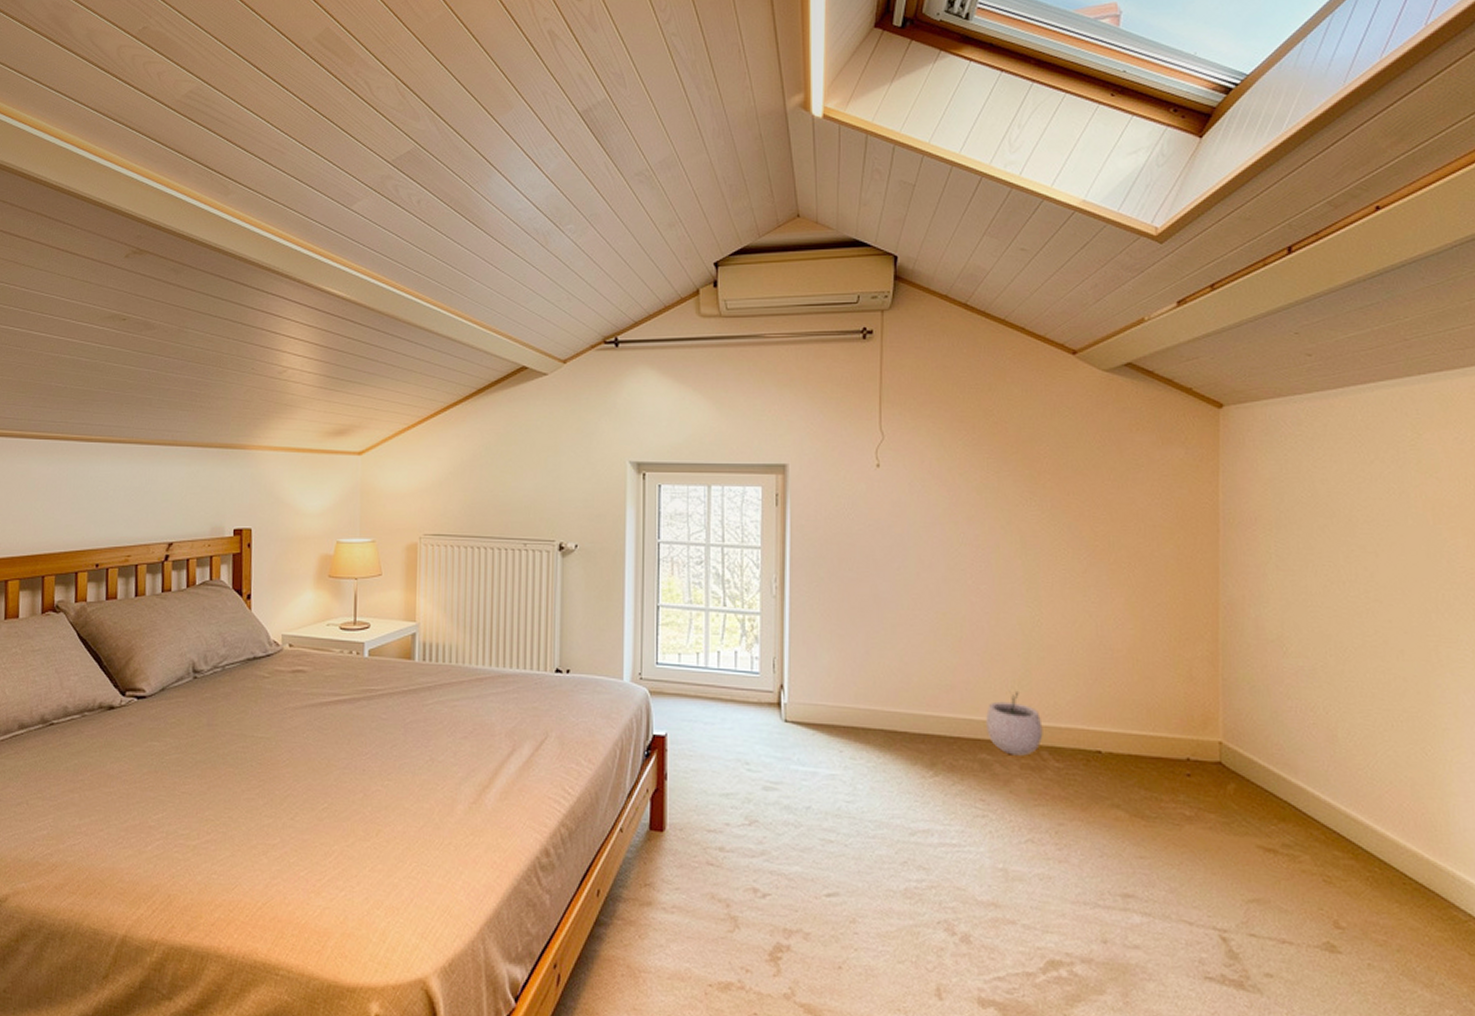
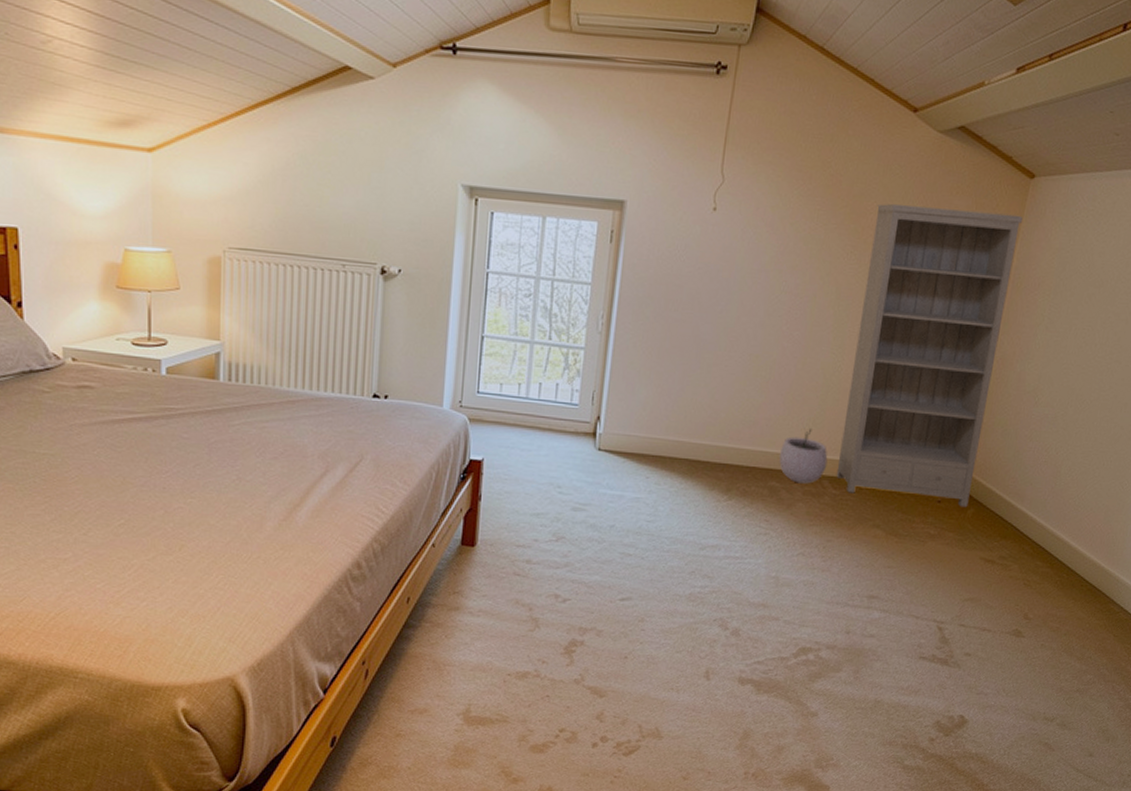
bookshelf: none [1050,447,1226,782] -> present [836,203,1024,508]

